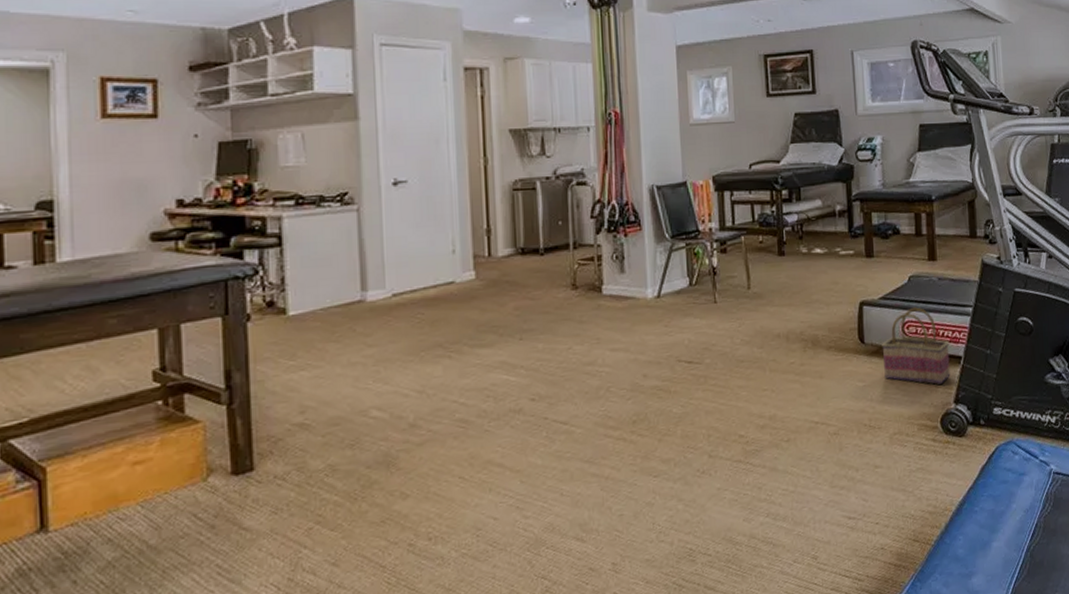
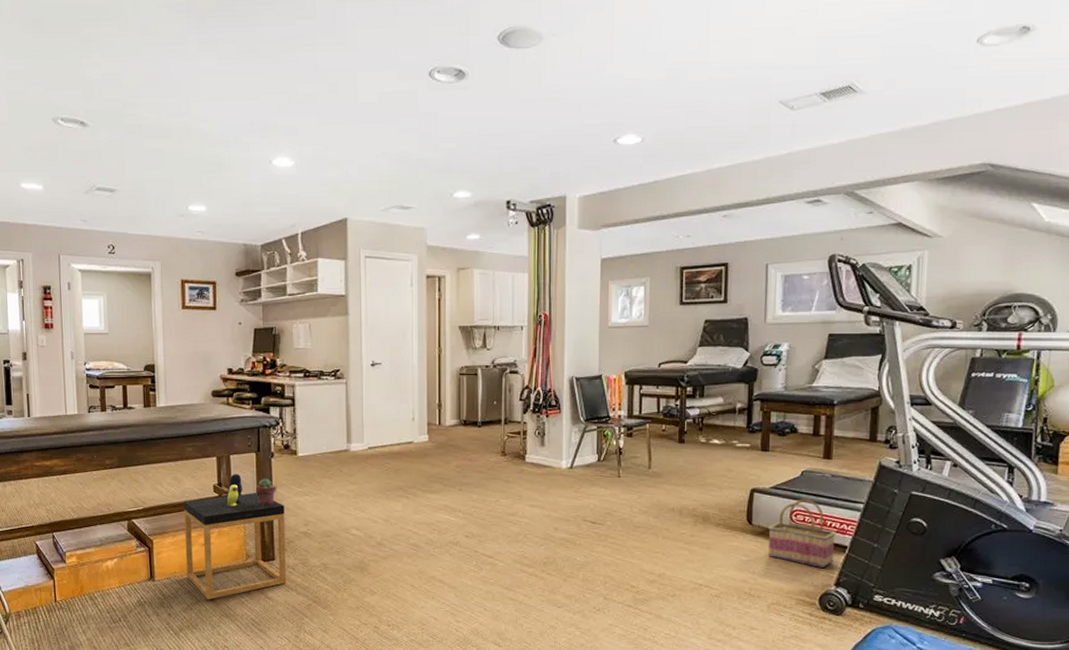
side table: none [102,349,273,547] -> present [184,473,286,599]
potted succulent: none [221,351,257,393] -> present [255,478,277,506]

